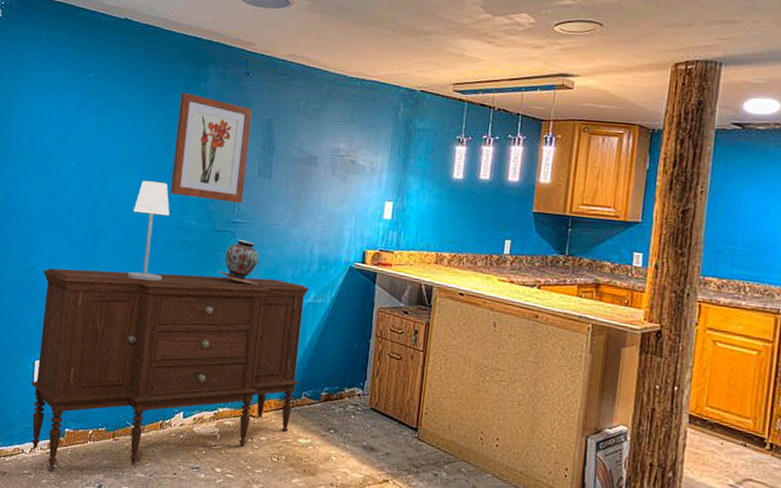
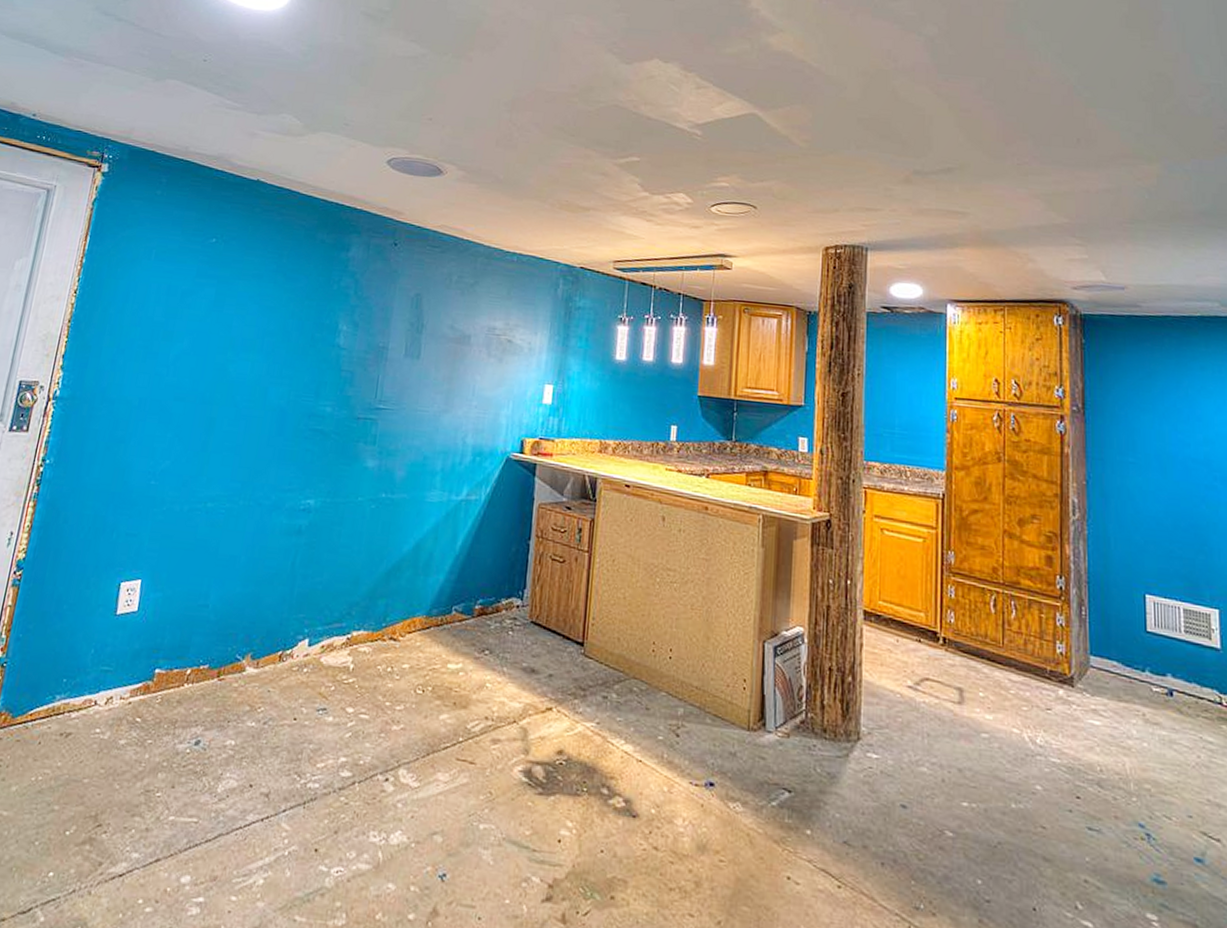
sideboard: present [31,268,310,468] -> none [109,465,462,723]
table lamp: present [127,179,170,281] -> none [246,360,301,479]
wall art: present [170,93,253,204] -> none [302,263,401,387]
decorative vase: present [219,239,259,286] -> none [357,427,404,481]

